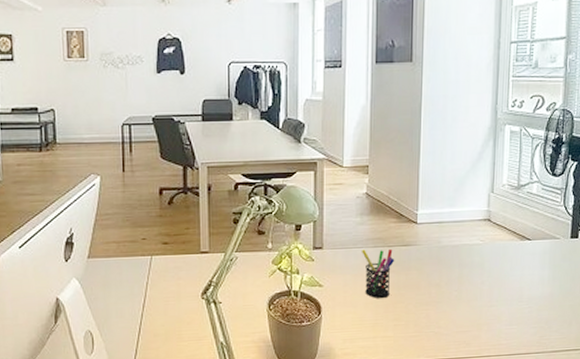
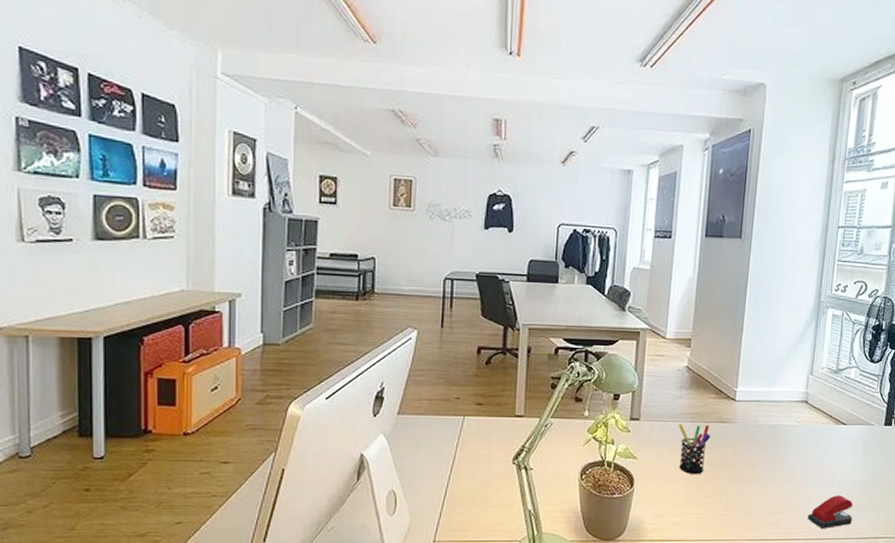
stapler: none [498,310,543,344] -> present [808,495,853,529]

